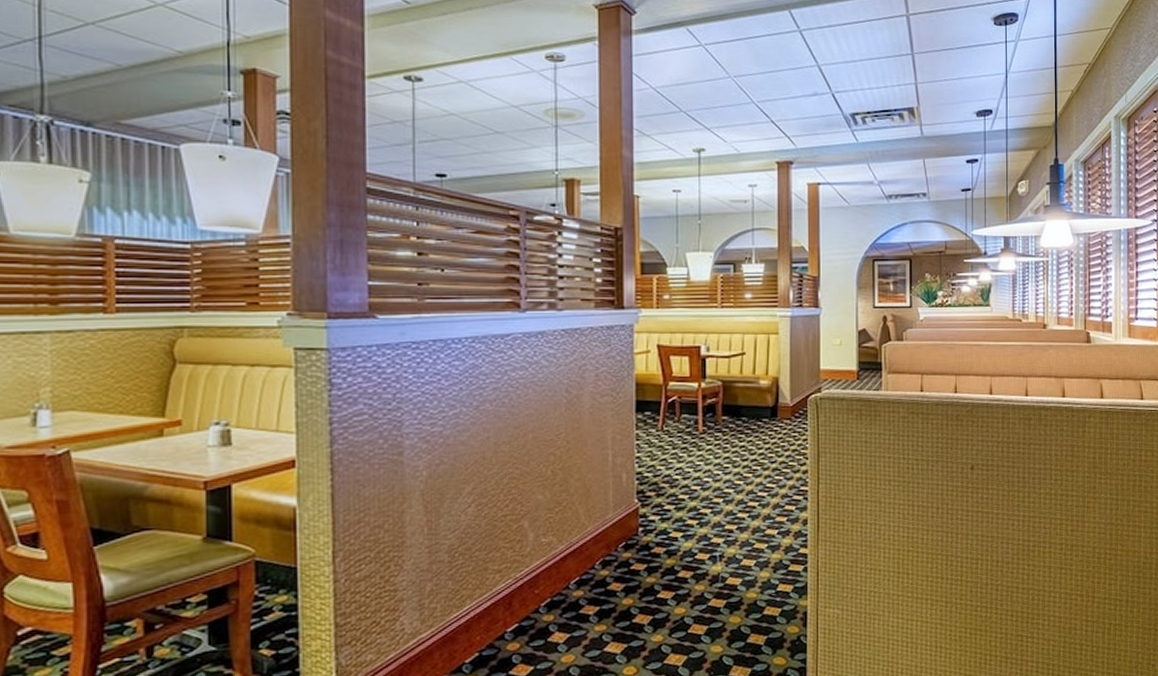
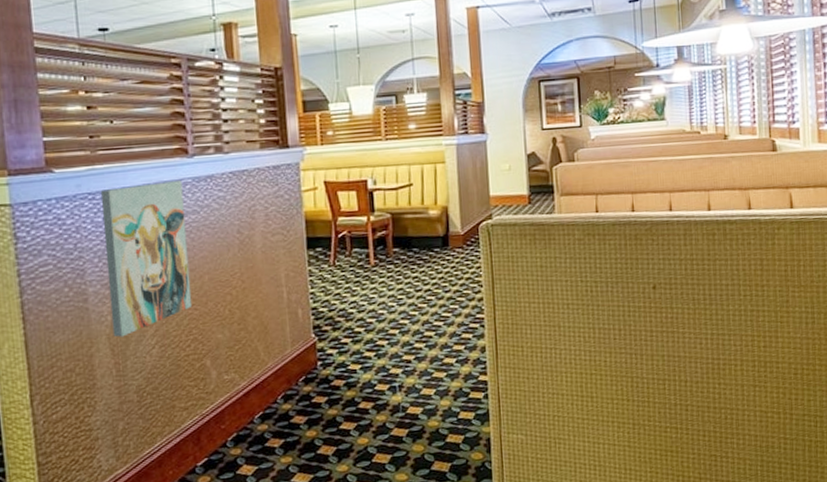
wall art: none [425,335,514,494] -> present [100,181,193,338]

